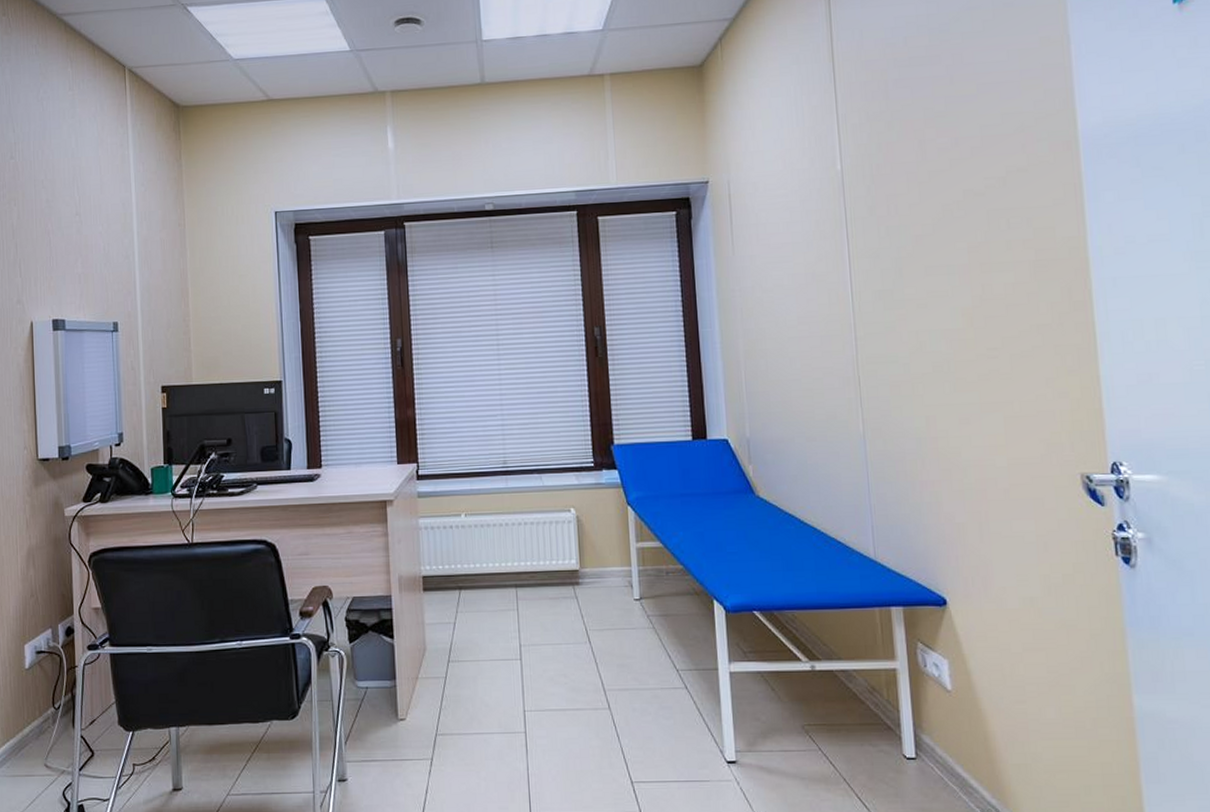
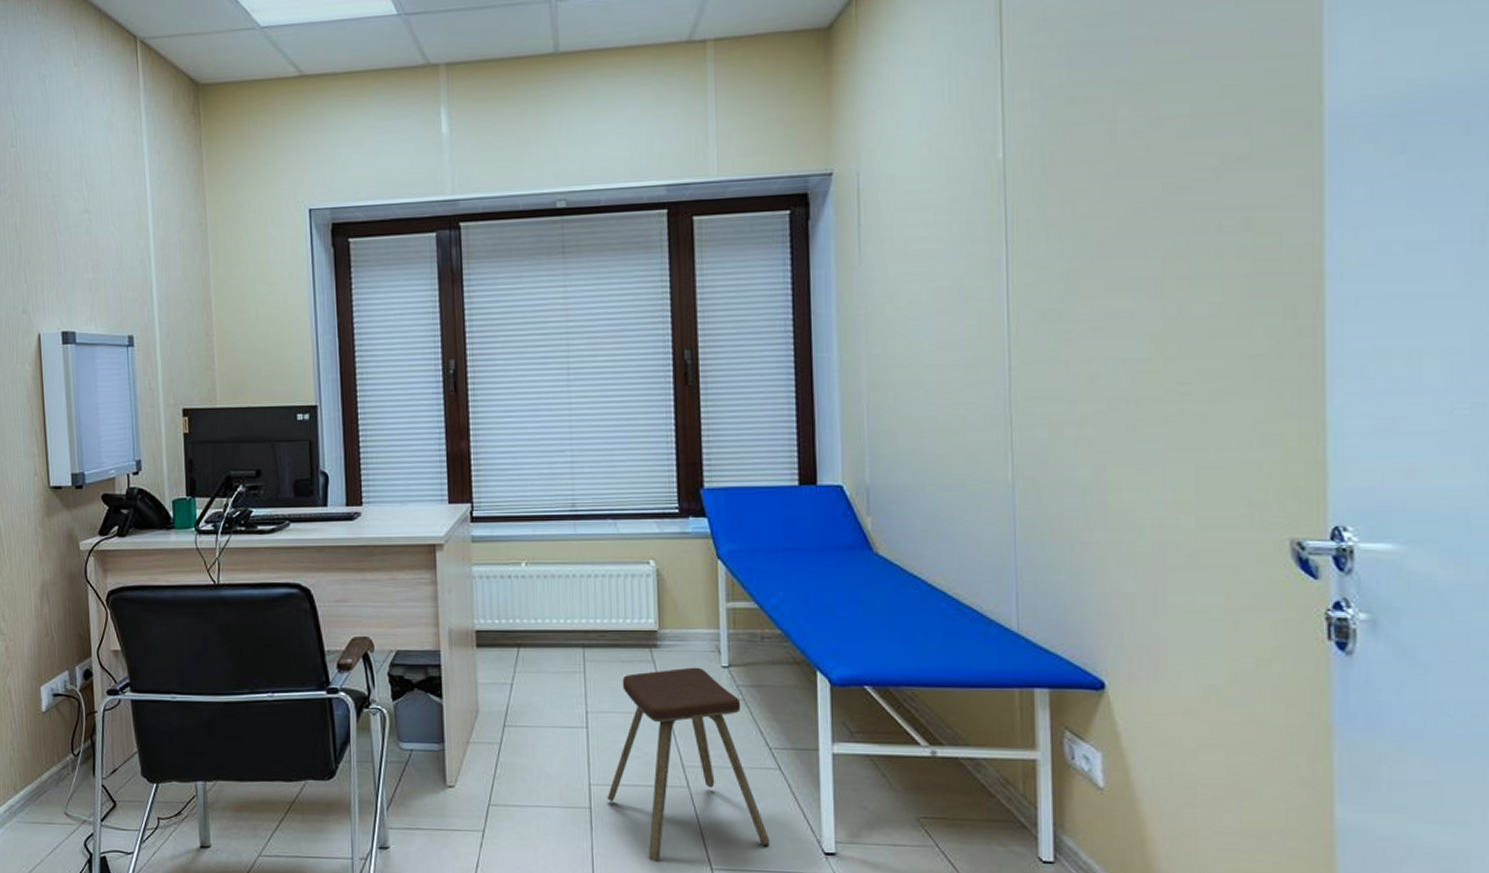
music stool: none [539,601,681,779] -> present [606,667,770,863]

